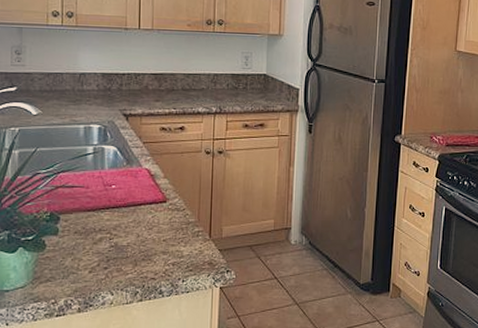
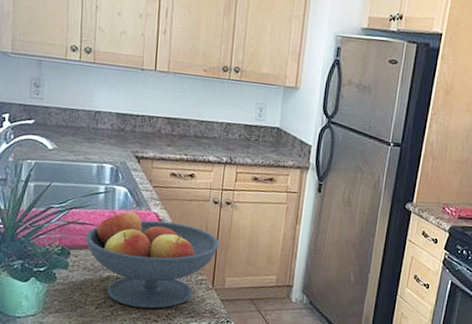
fruit bowl: none [74,170,215,267] -> present [85,210,220,309]

